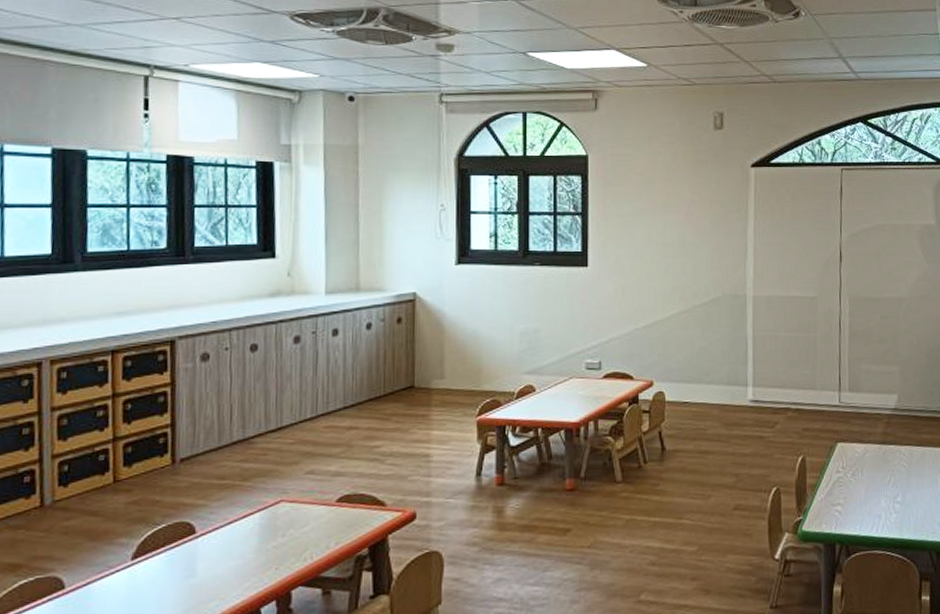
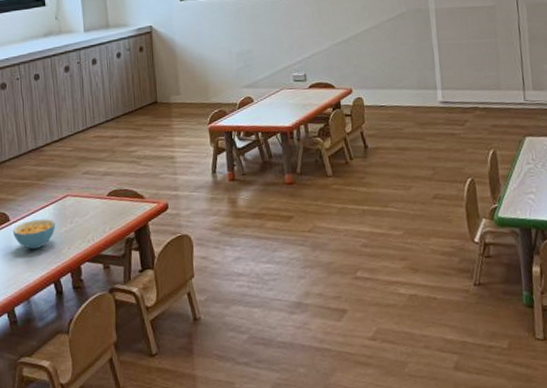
cereal bowl: none [198,531,261,571] -> present [12,219,56,250]

